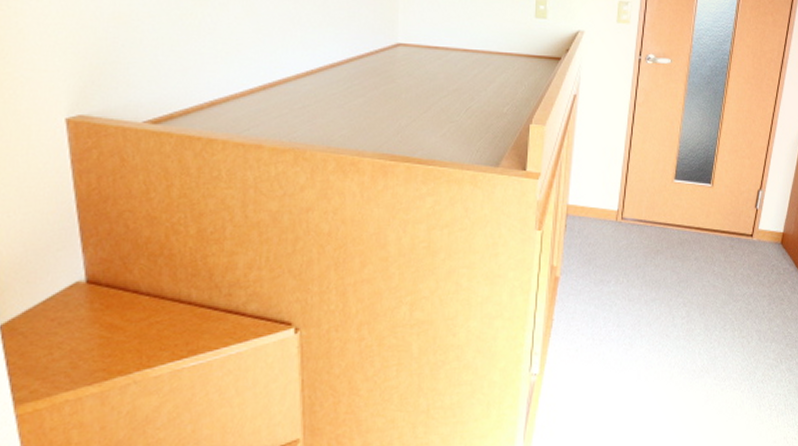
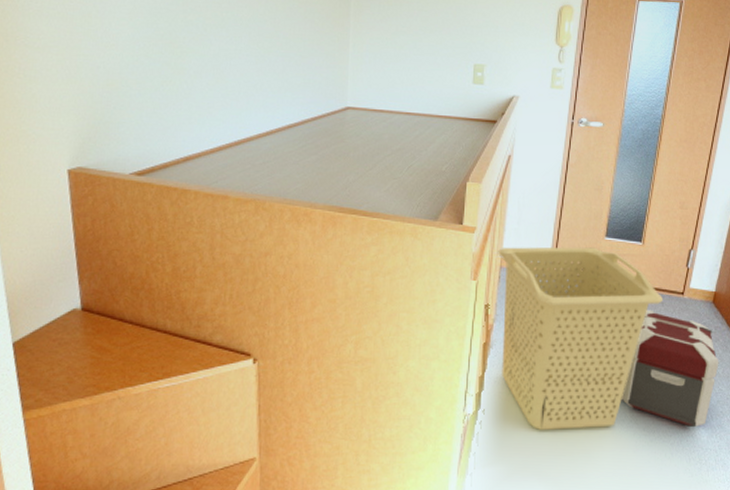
laundry basket: none [564,191,733,386] -> present [498,247,664,430]
storage box: none [692,253,788,373] -> present [621,309,719,427]

